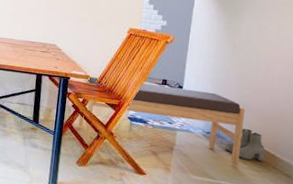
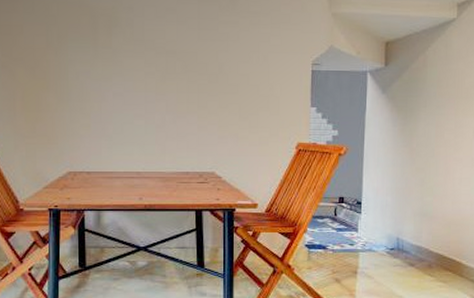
bench: present [77,77,245,166] -> none [250,204,428,283]
boots: present [225,128,265,161] -> none [410,238,450,272]

